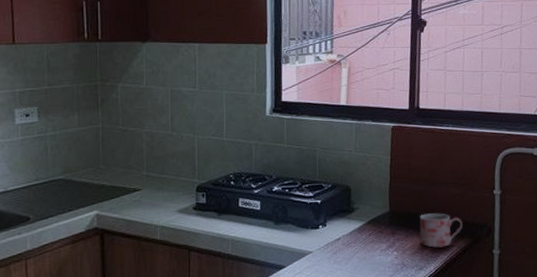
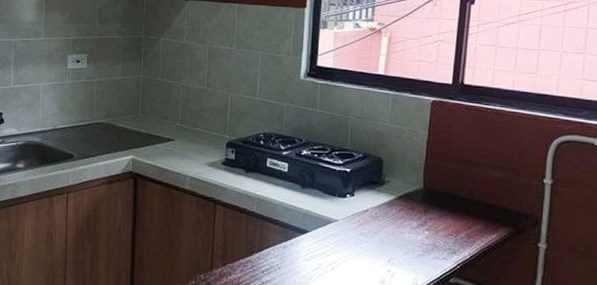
mug: present [419,213,463,248] -> none [454,195,505,234]

